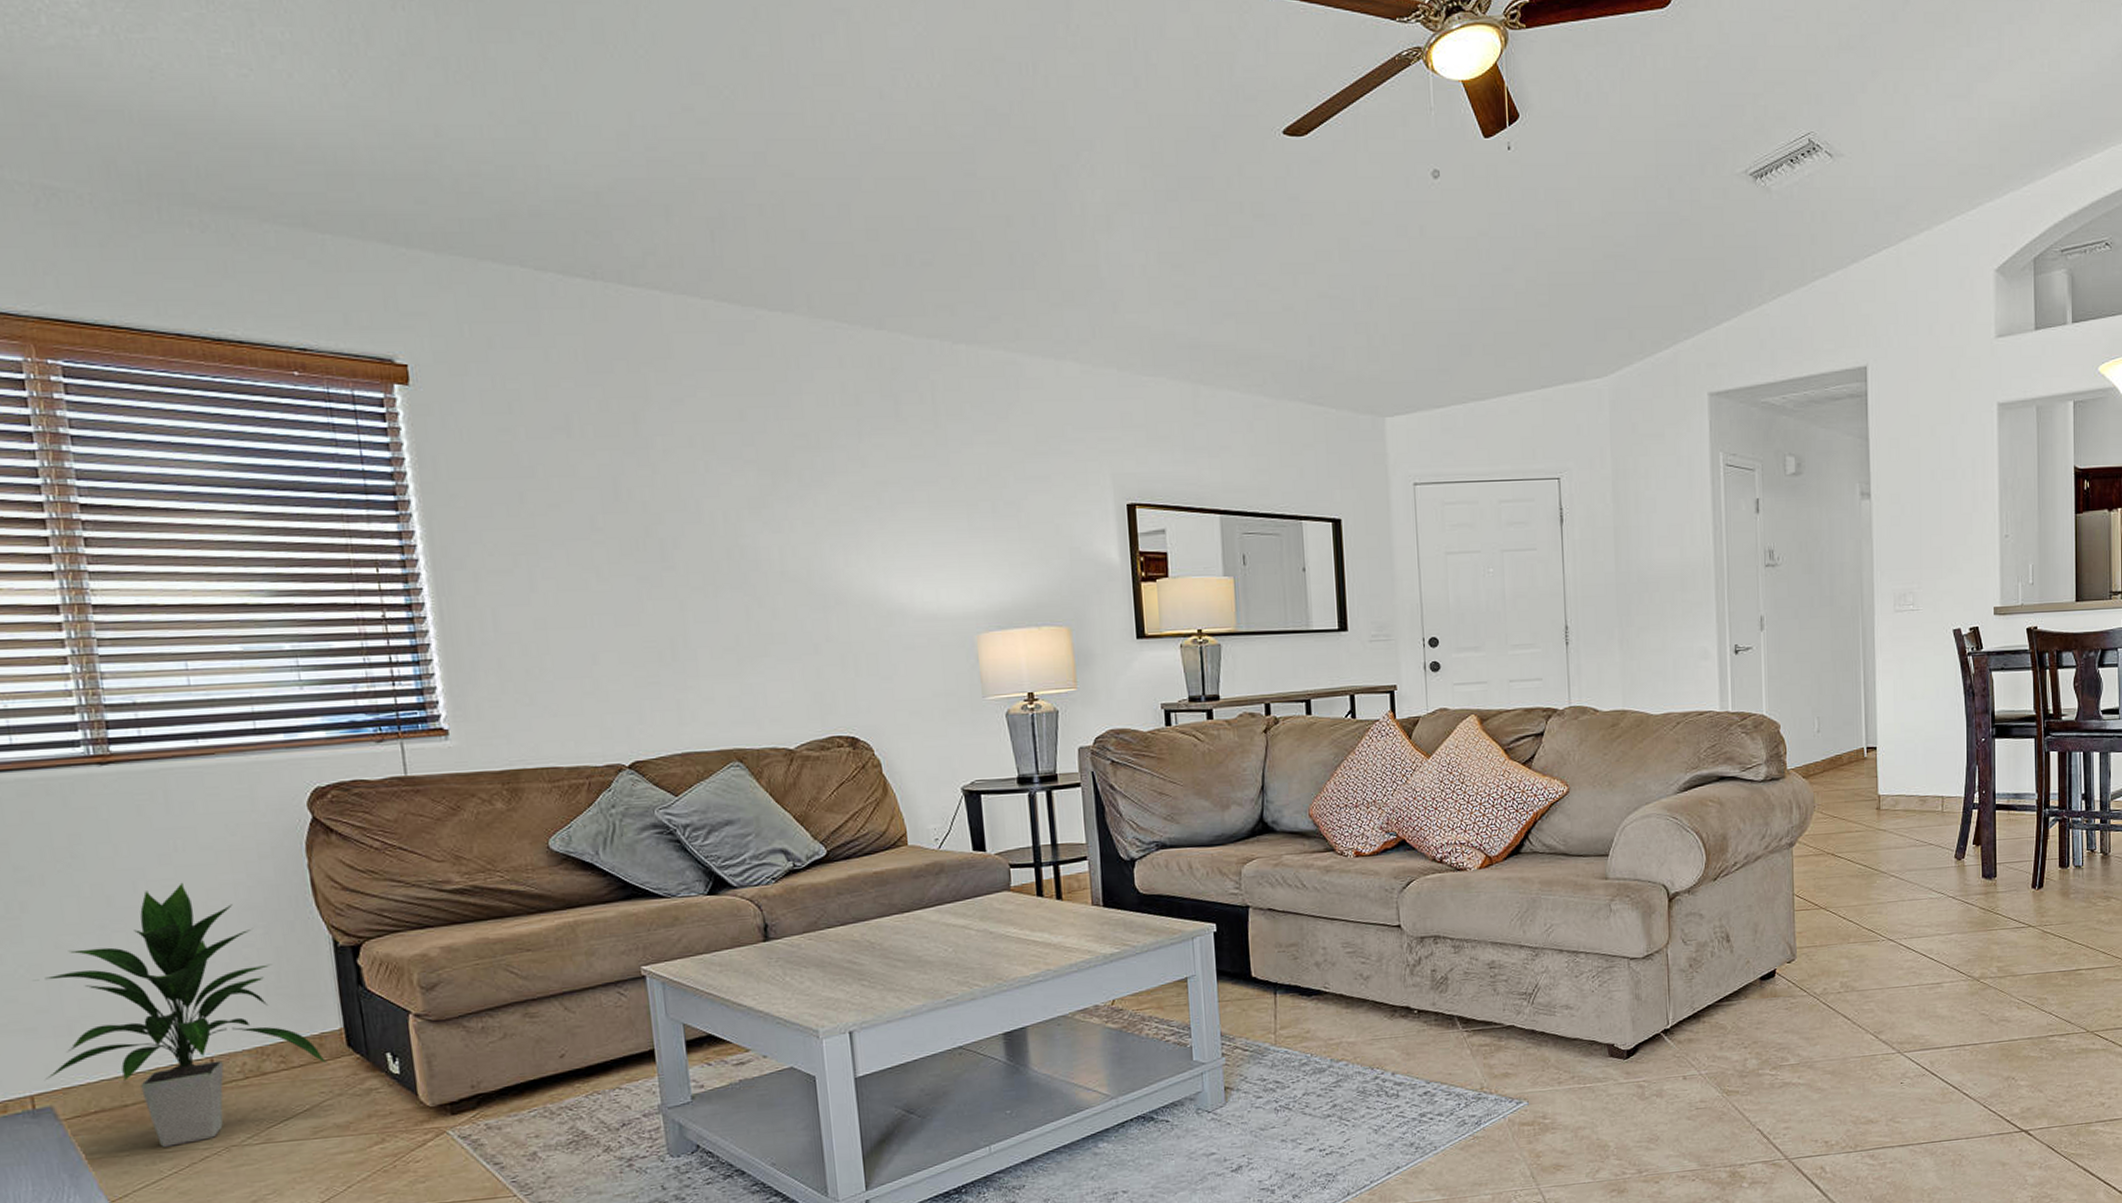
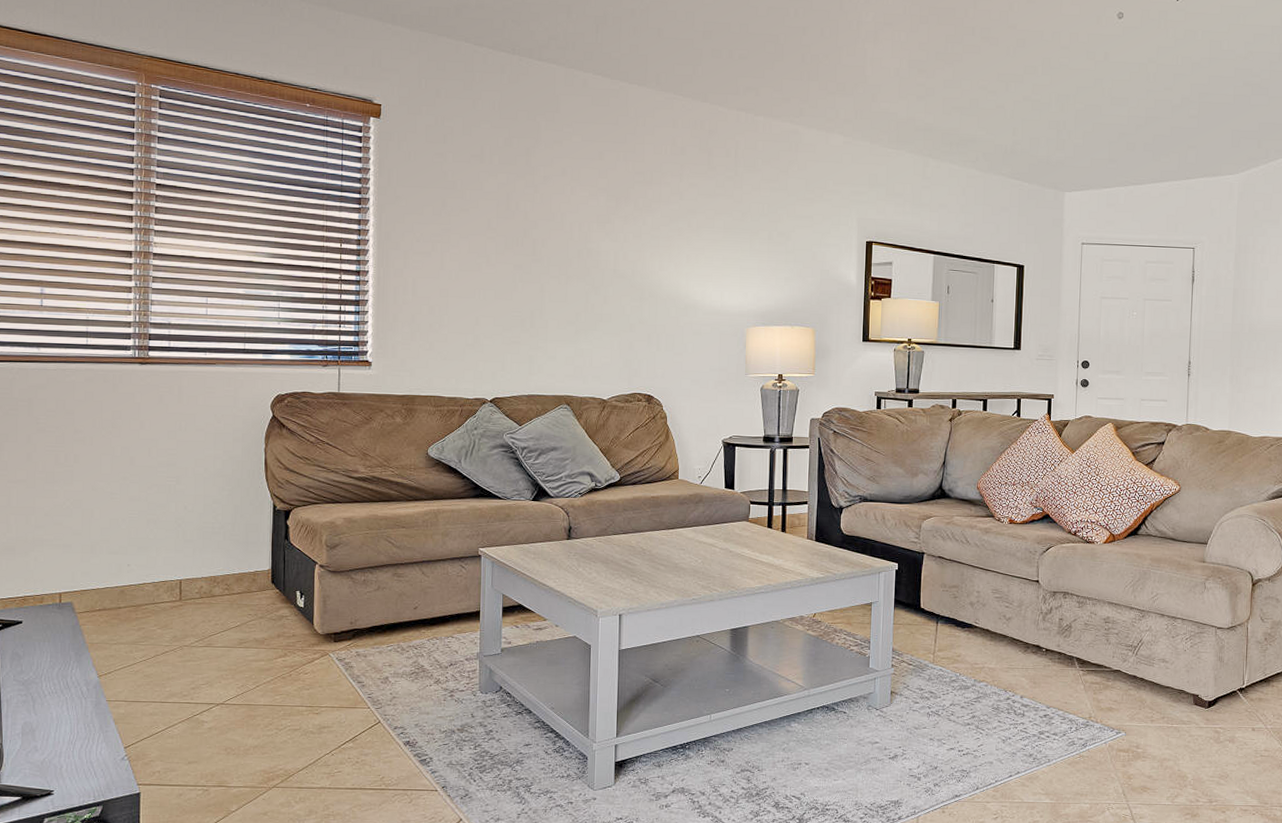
indoor plant: present [34,882,328,1147] -> none [71,452,257,641]

